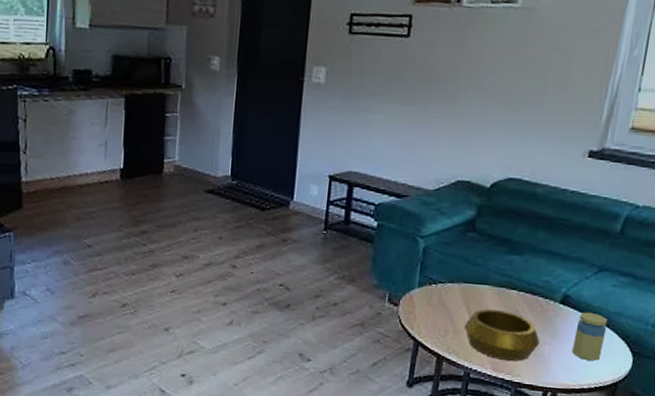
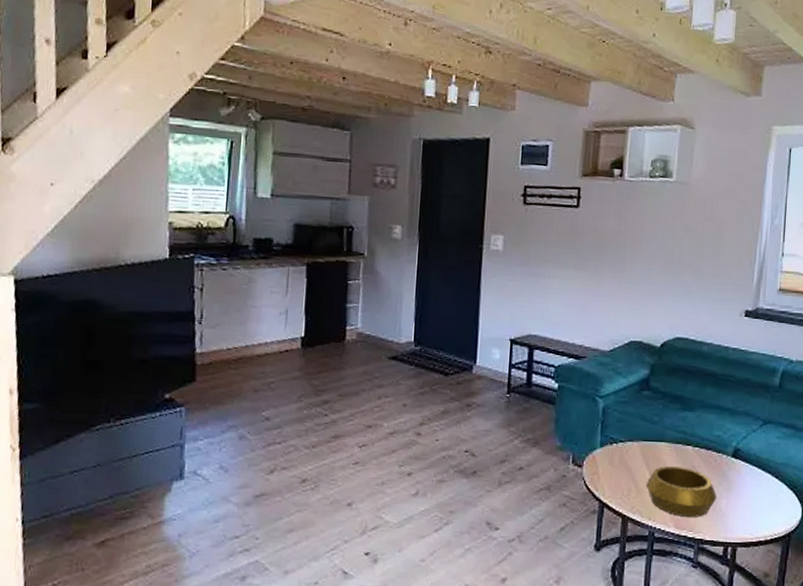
jar: present [572,312,607,361] -> none [747,464,776,513]

